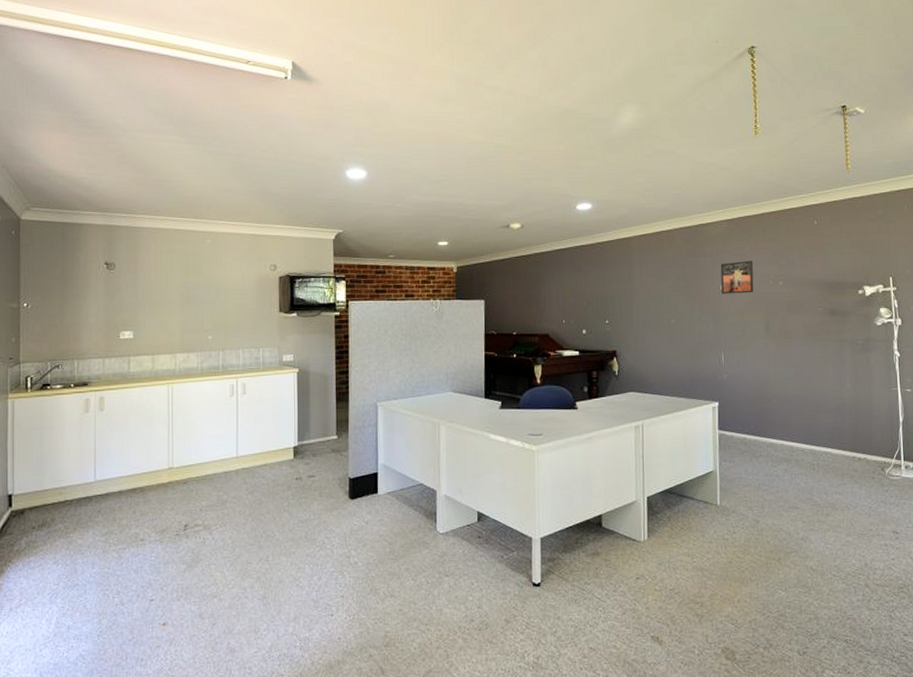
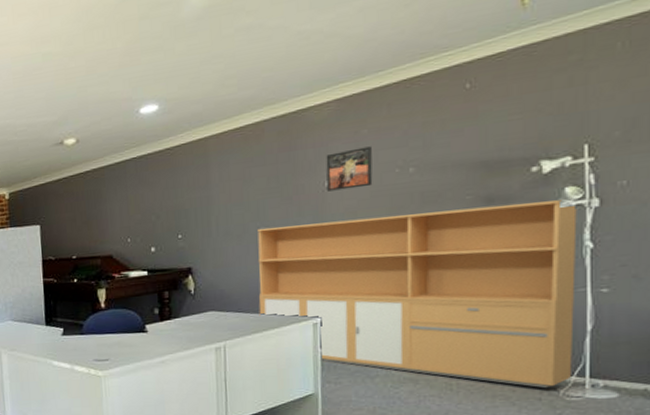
storage cabinet: none [669,317,893,468] -> present [257,200,577,388]

